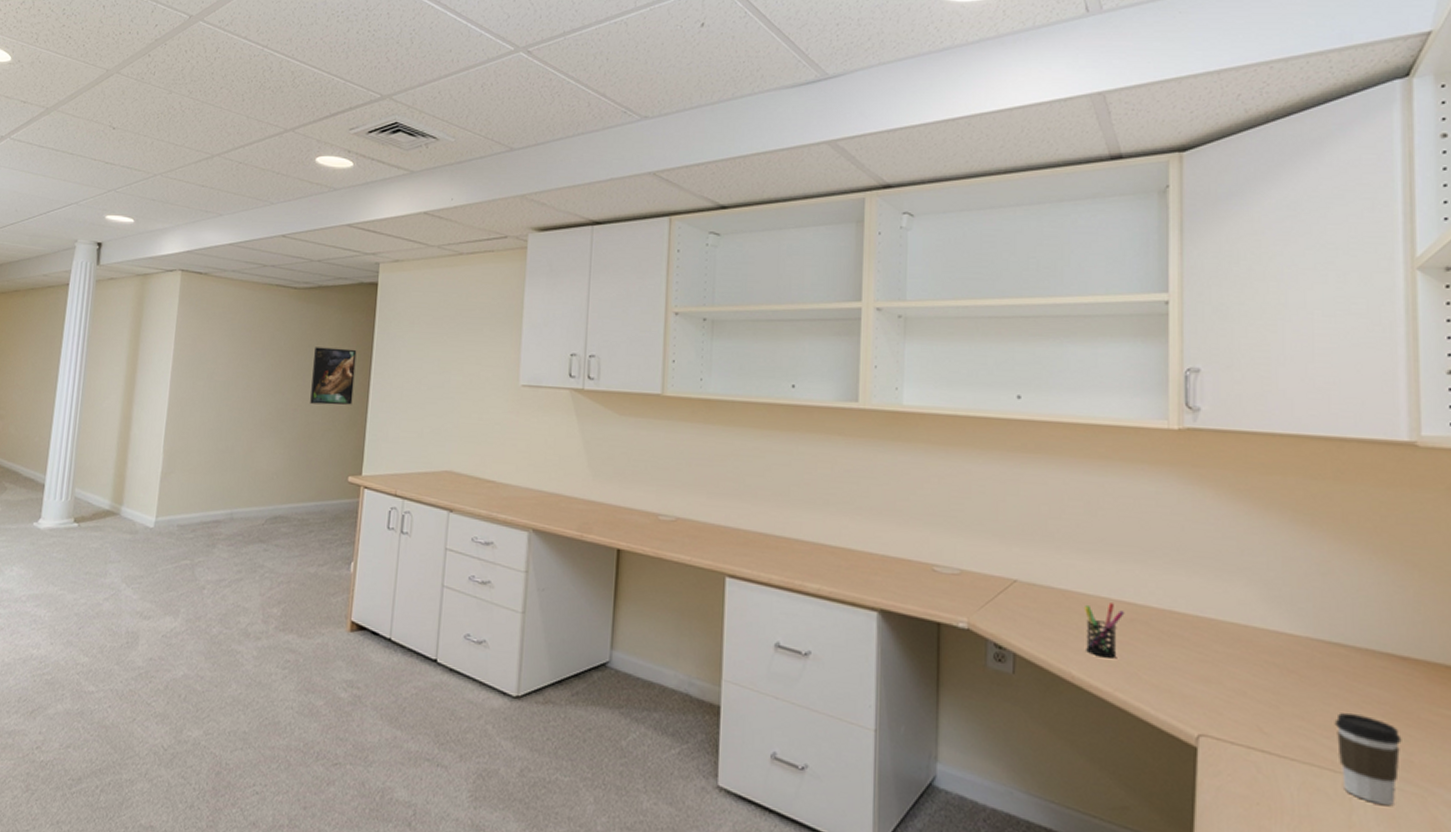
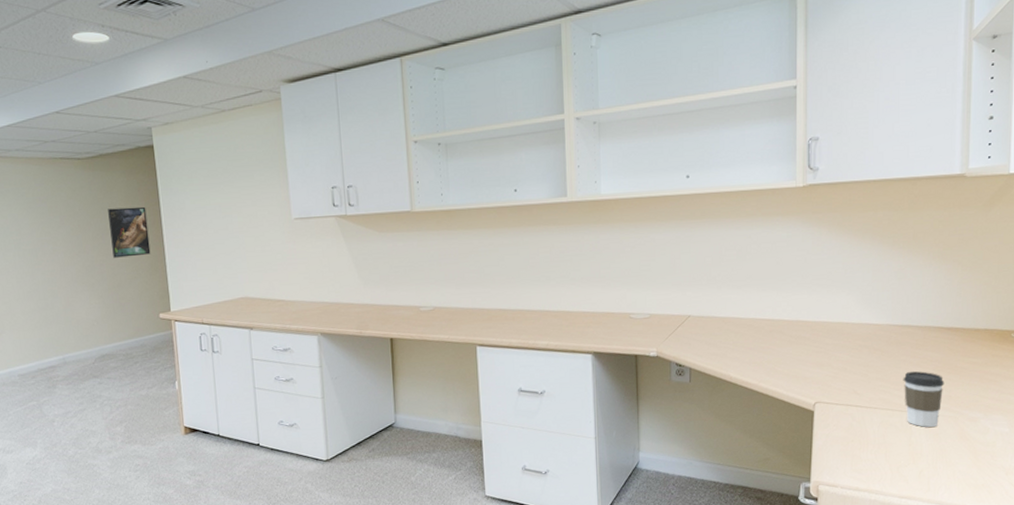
pen holder: present [1085,603,1125,658] -> none [738,321,766,361]

